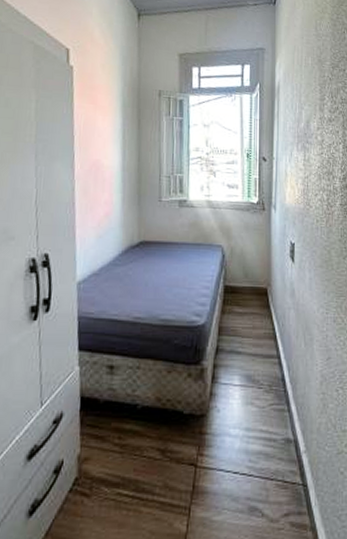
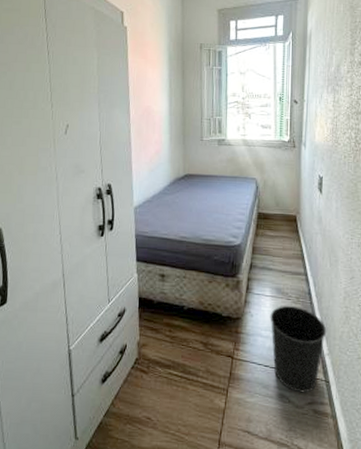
wastebasket: none [239,395,303,503] -> present [270,305,327,393]

